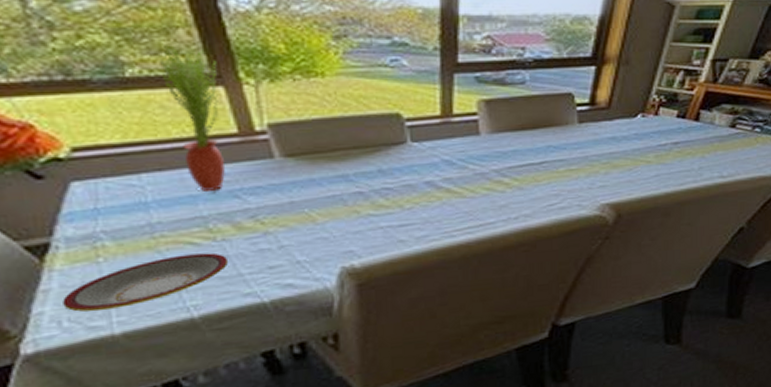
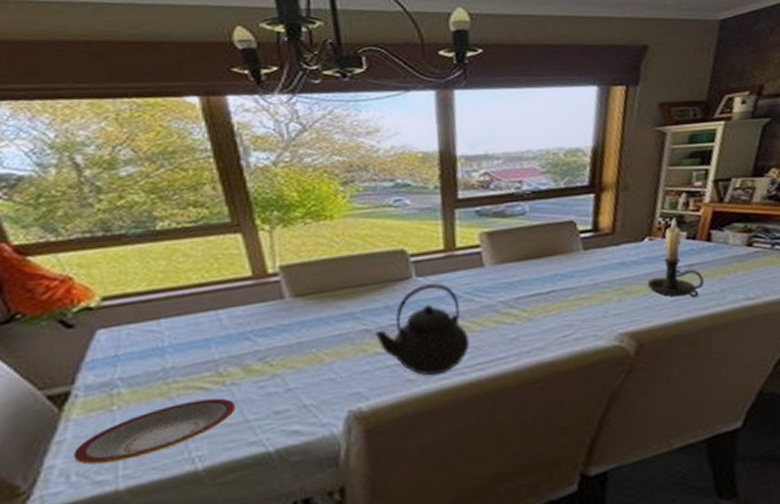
potted plant: present [156,45,225,191] -> none [184,200,238,335]
teapot: none [369,149,461,238] -> present [376,283,470,376]
candle holder: none [634,95,685,174] -> present [647,217,704,298]

